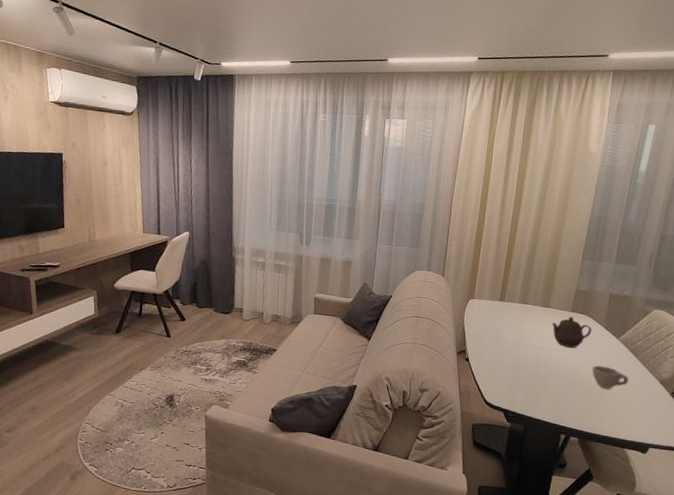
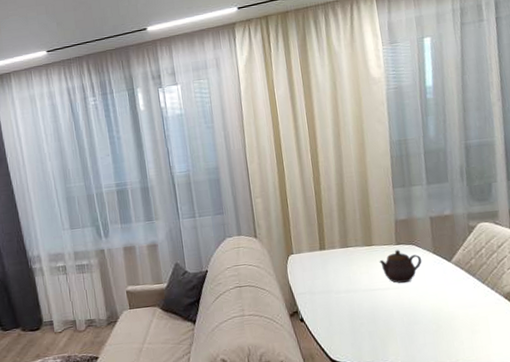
cup: present [592,365,629,389] -> none [432,293,473,317]

